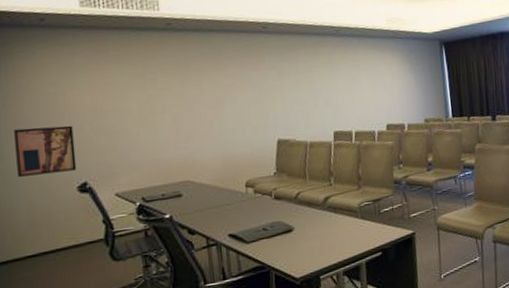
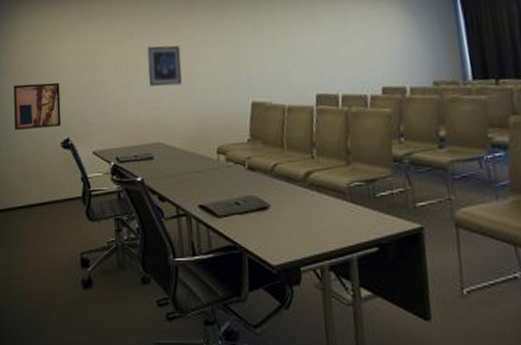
wall art: none [173,88,210,128] -> present [147,45,182,87]

